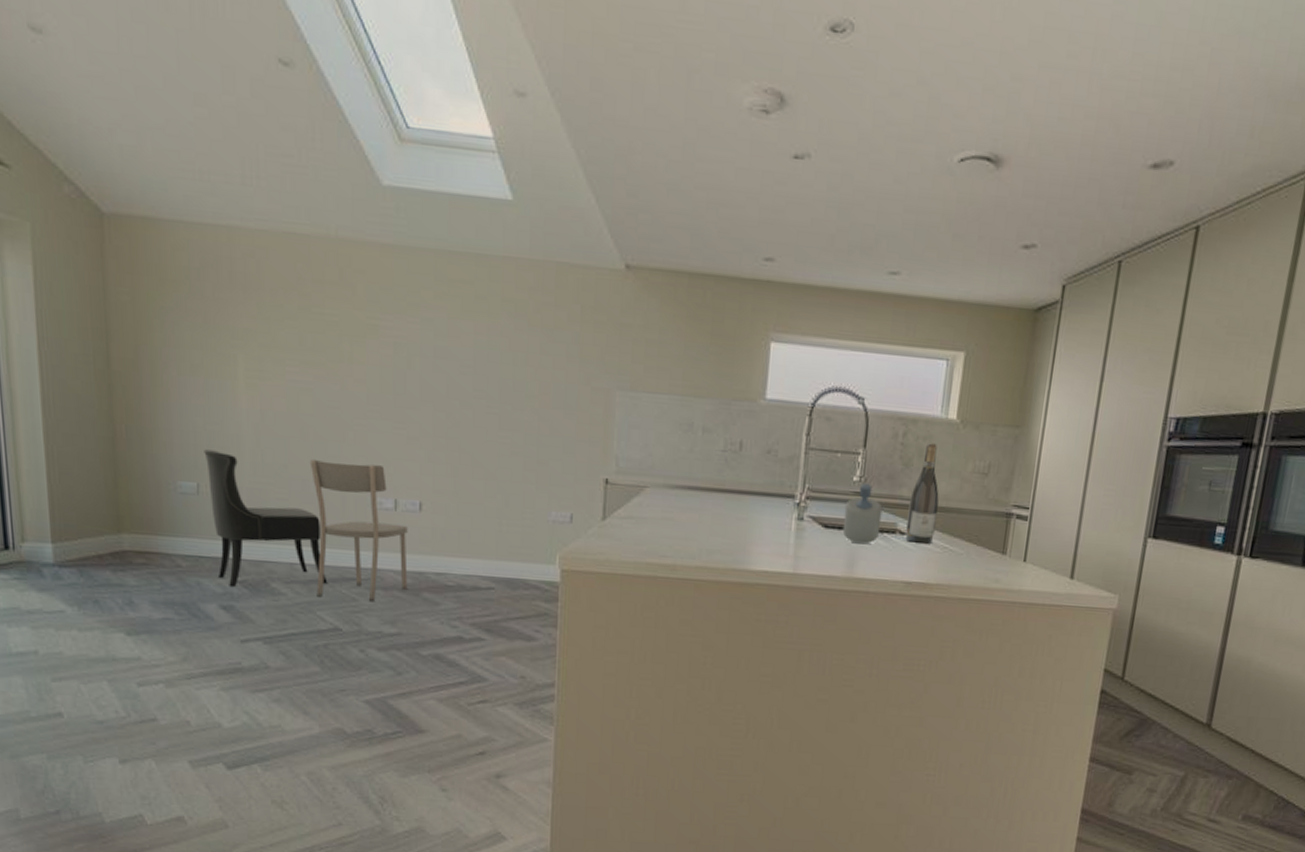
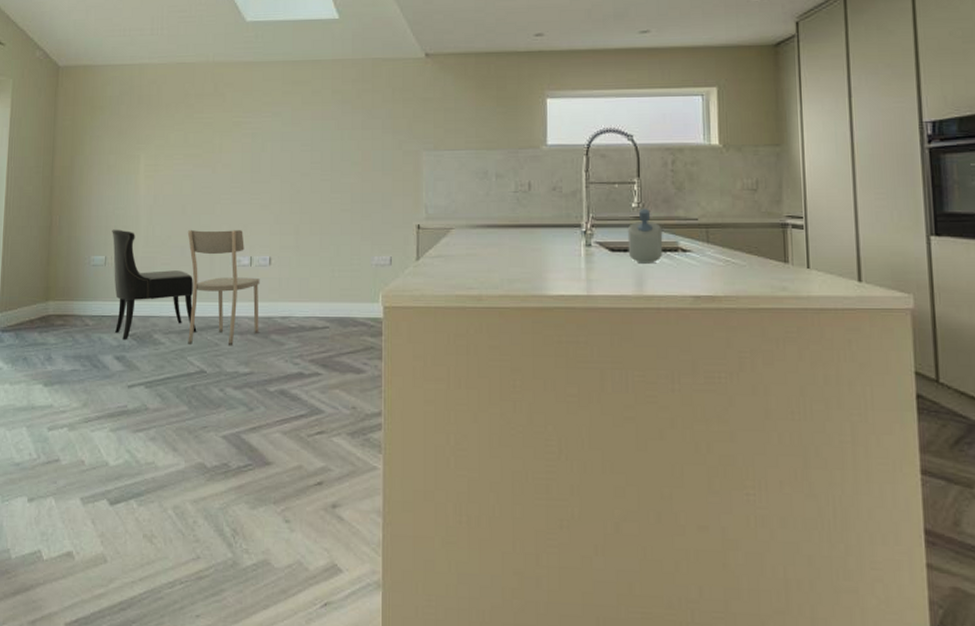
wine bottle: present [905,443,939,544] -> none [686,167,715,258]

